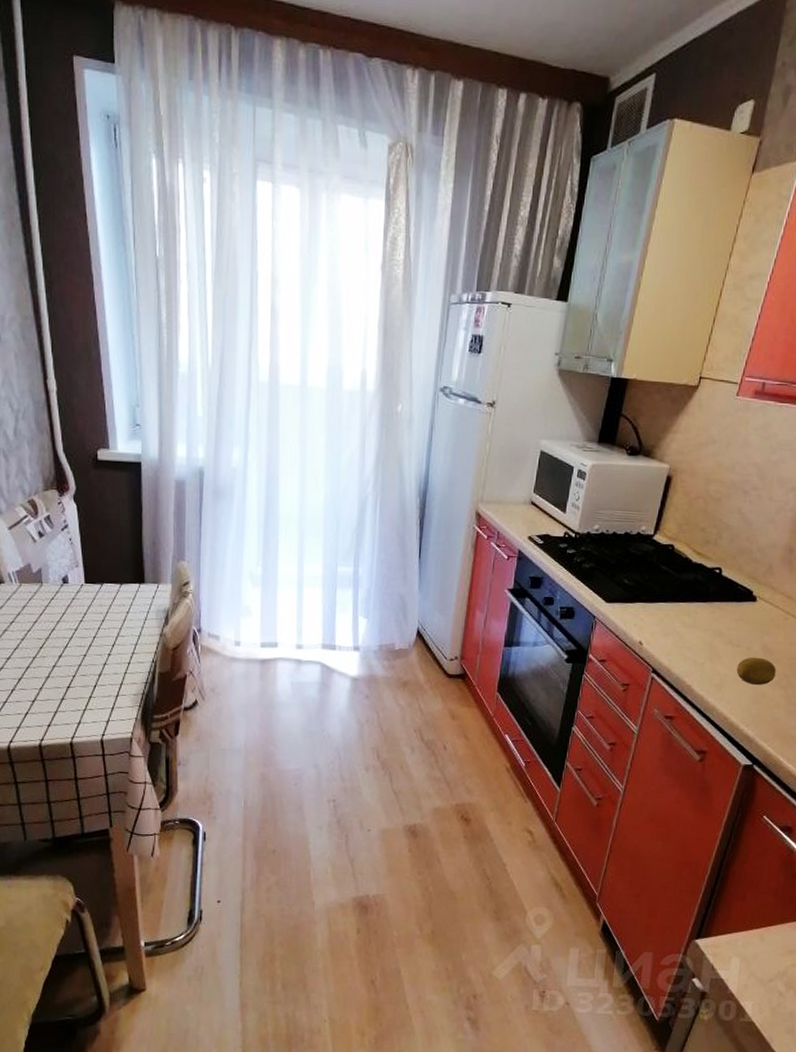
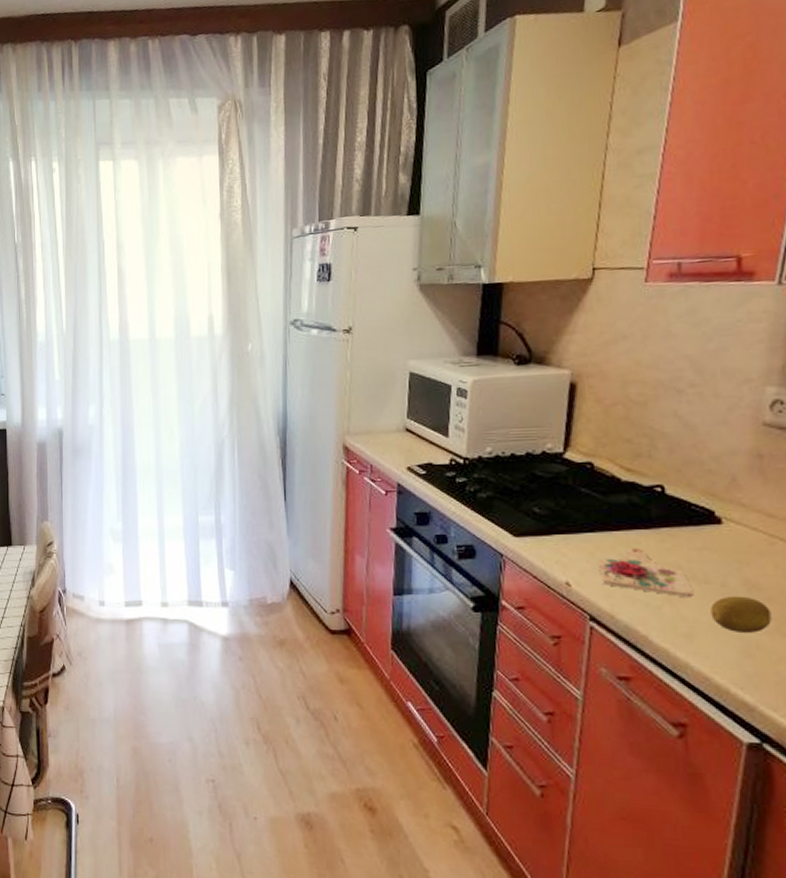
cutting board: none [665,616,728,658] -> present [598,547,694,598]

